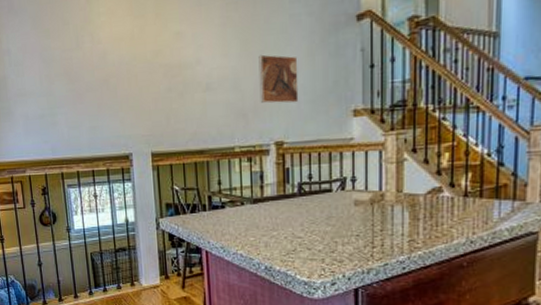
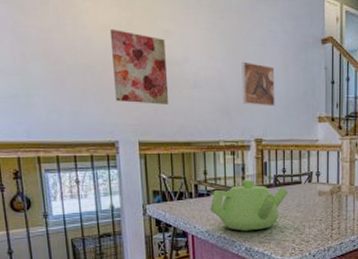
wall art: none [123,39,181,113] -> present [109,29,169,105]
teapot: none [225,189,316,248] -> present [210,180,289,231]

